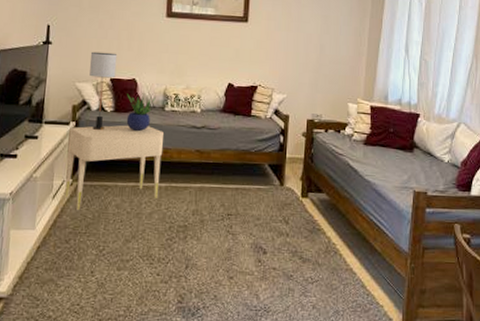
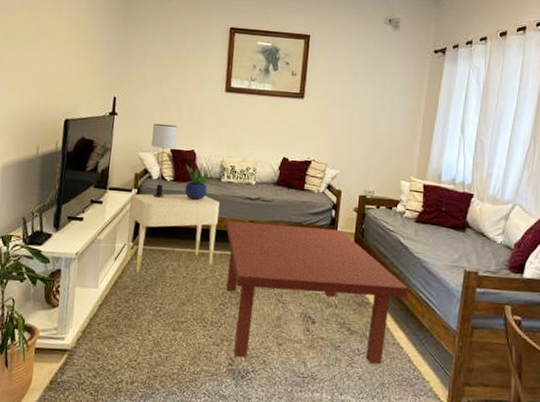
coffee table: none [171,151,360,294] -> present [226,221,409,364]

